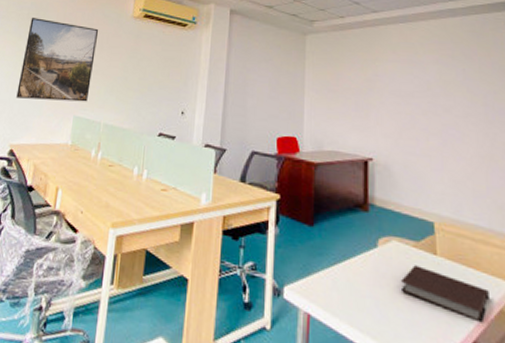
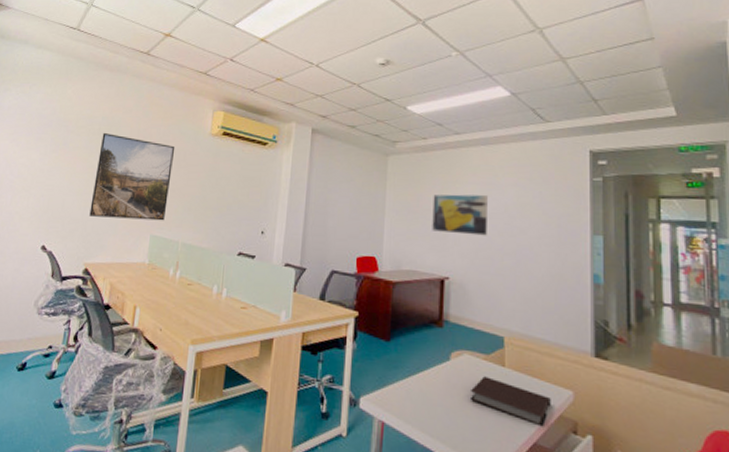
wall art: none [353,72,410,115] -> present [432,194,488,236]

